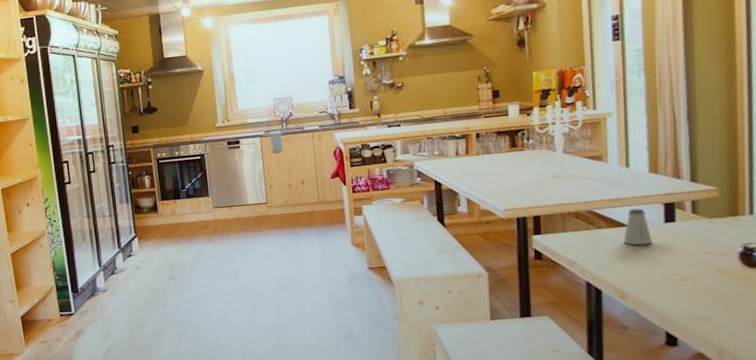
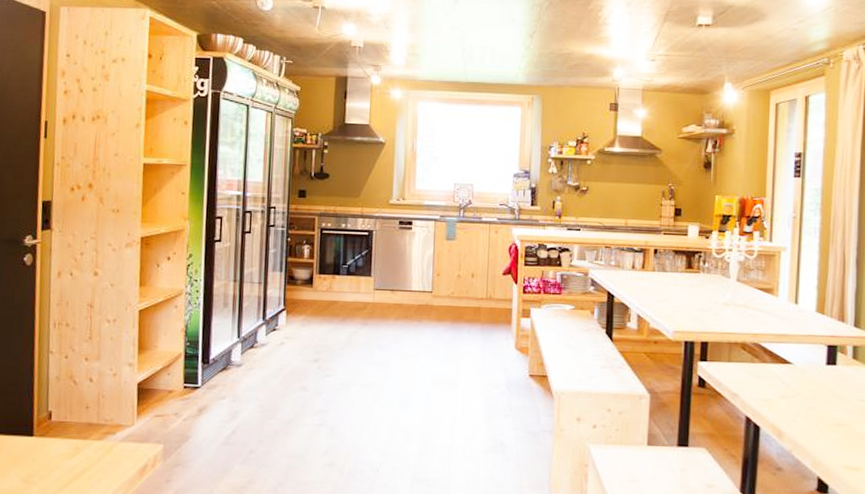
saltshaker: present [623,208,653,246] -> none [785,346,813,385]

